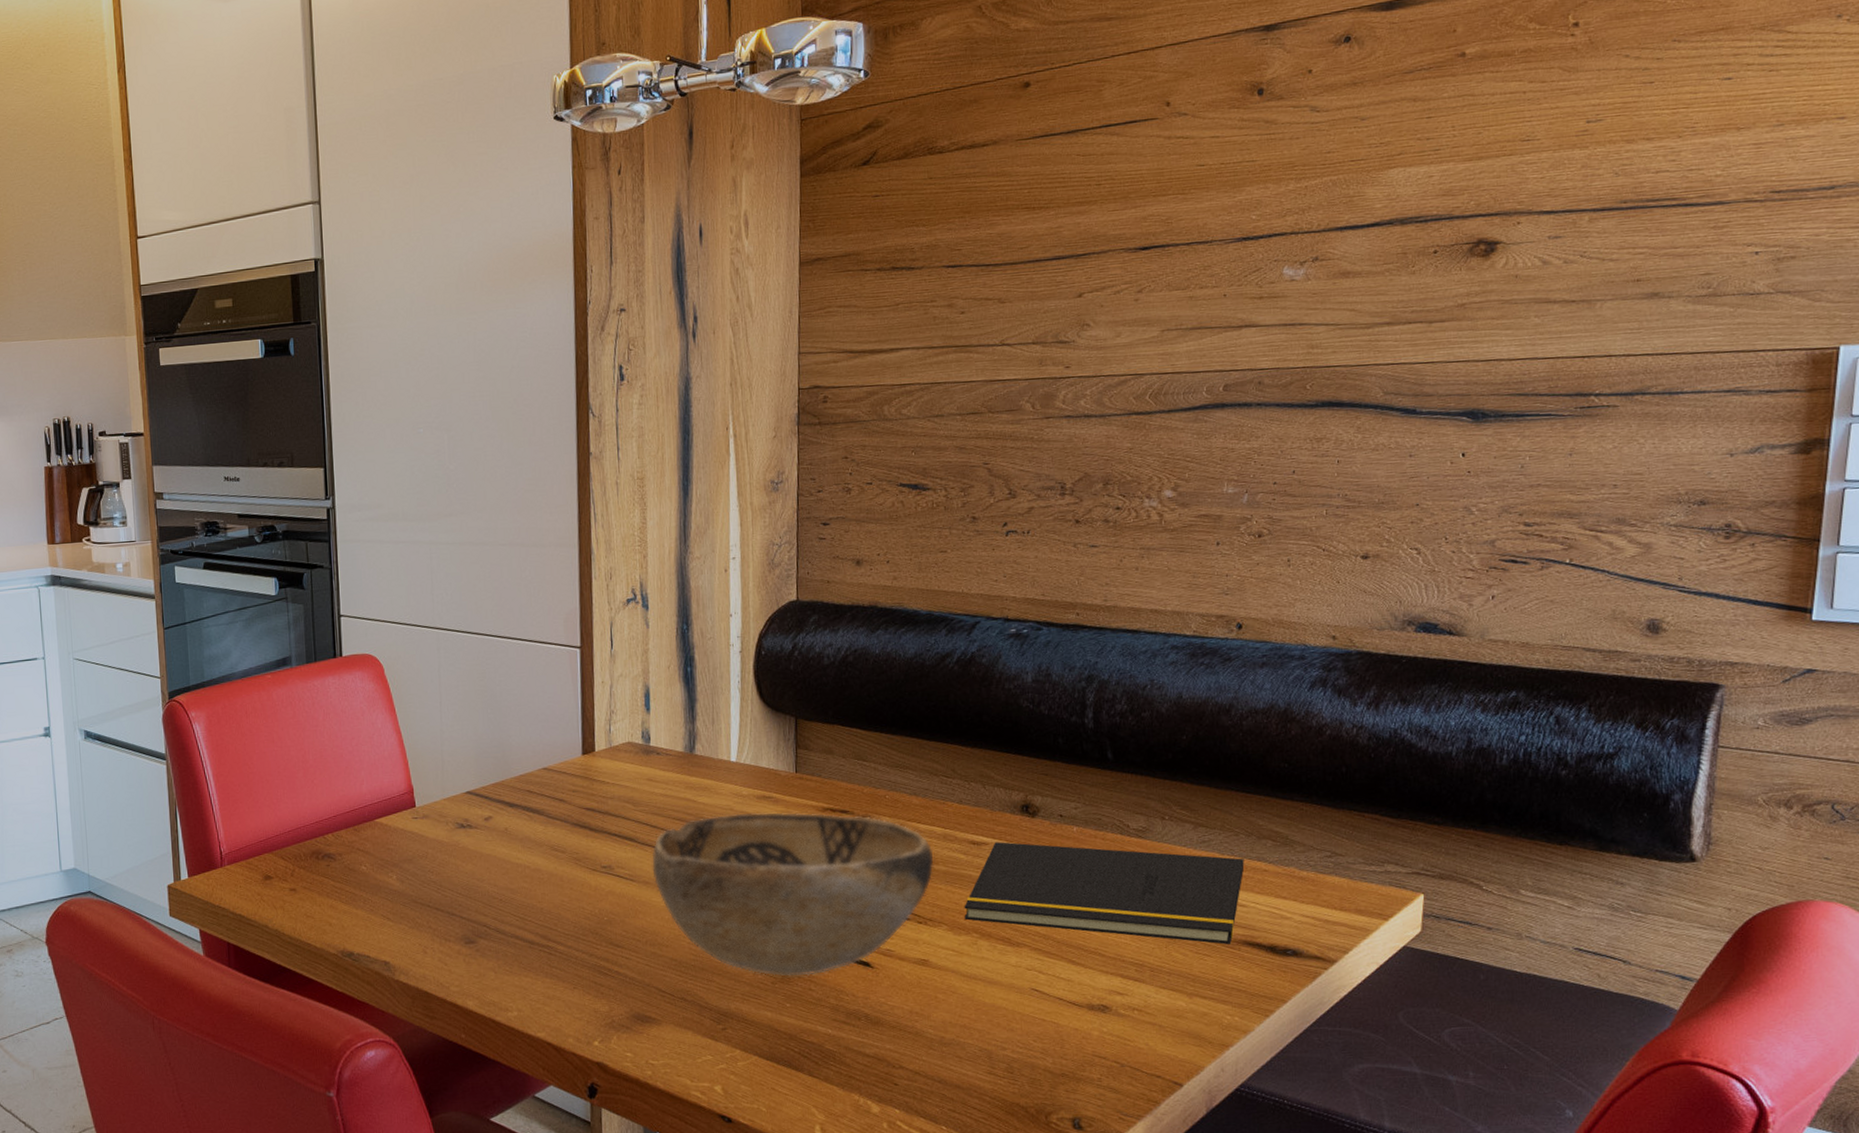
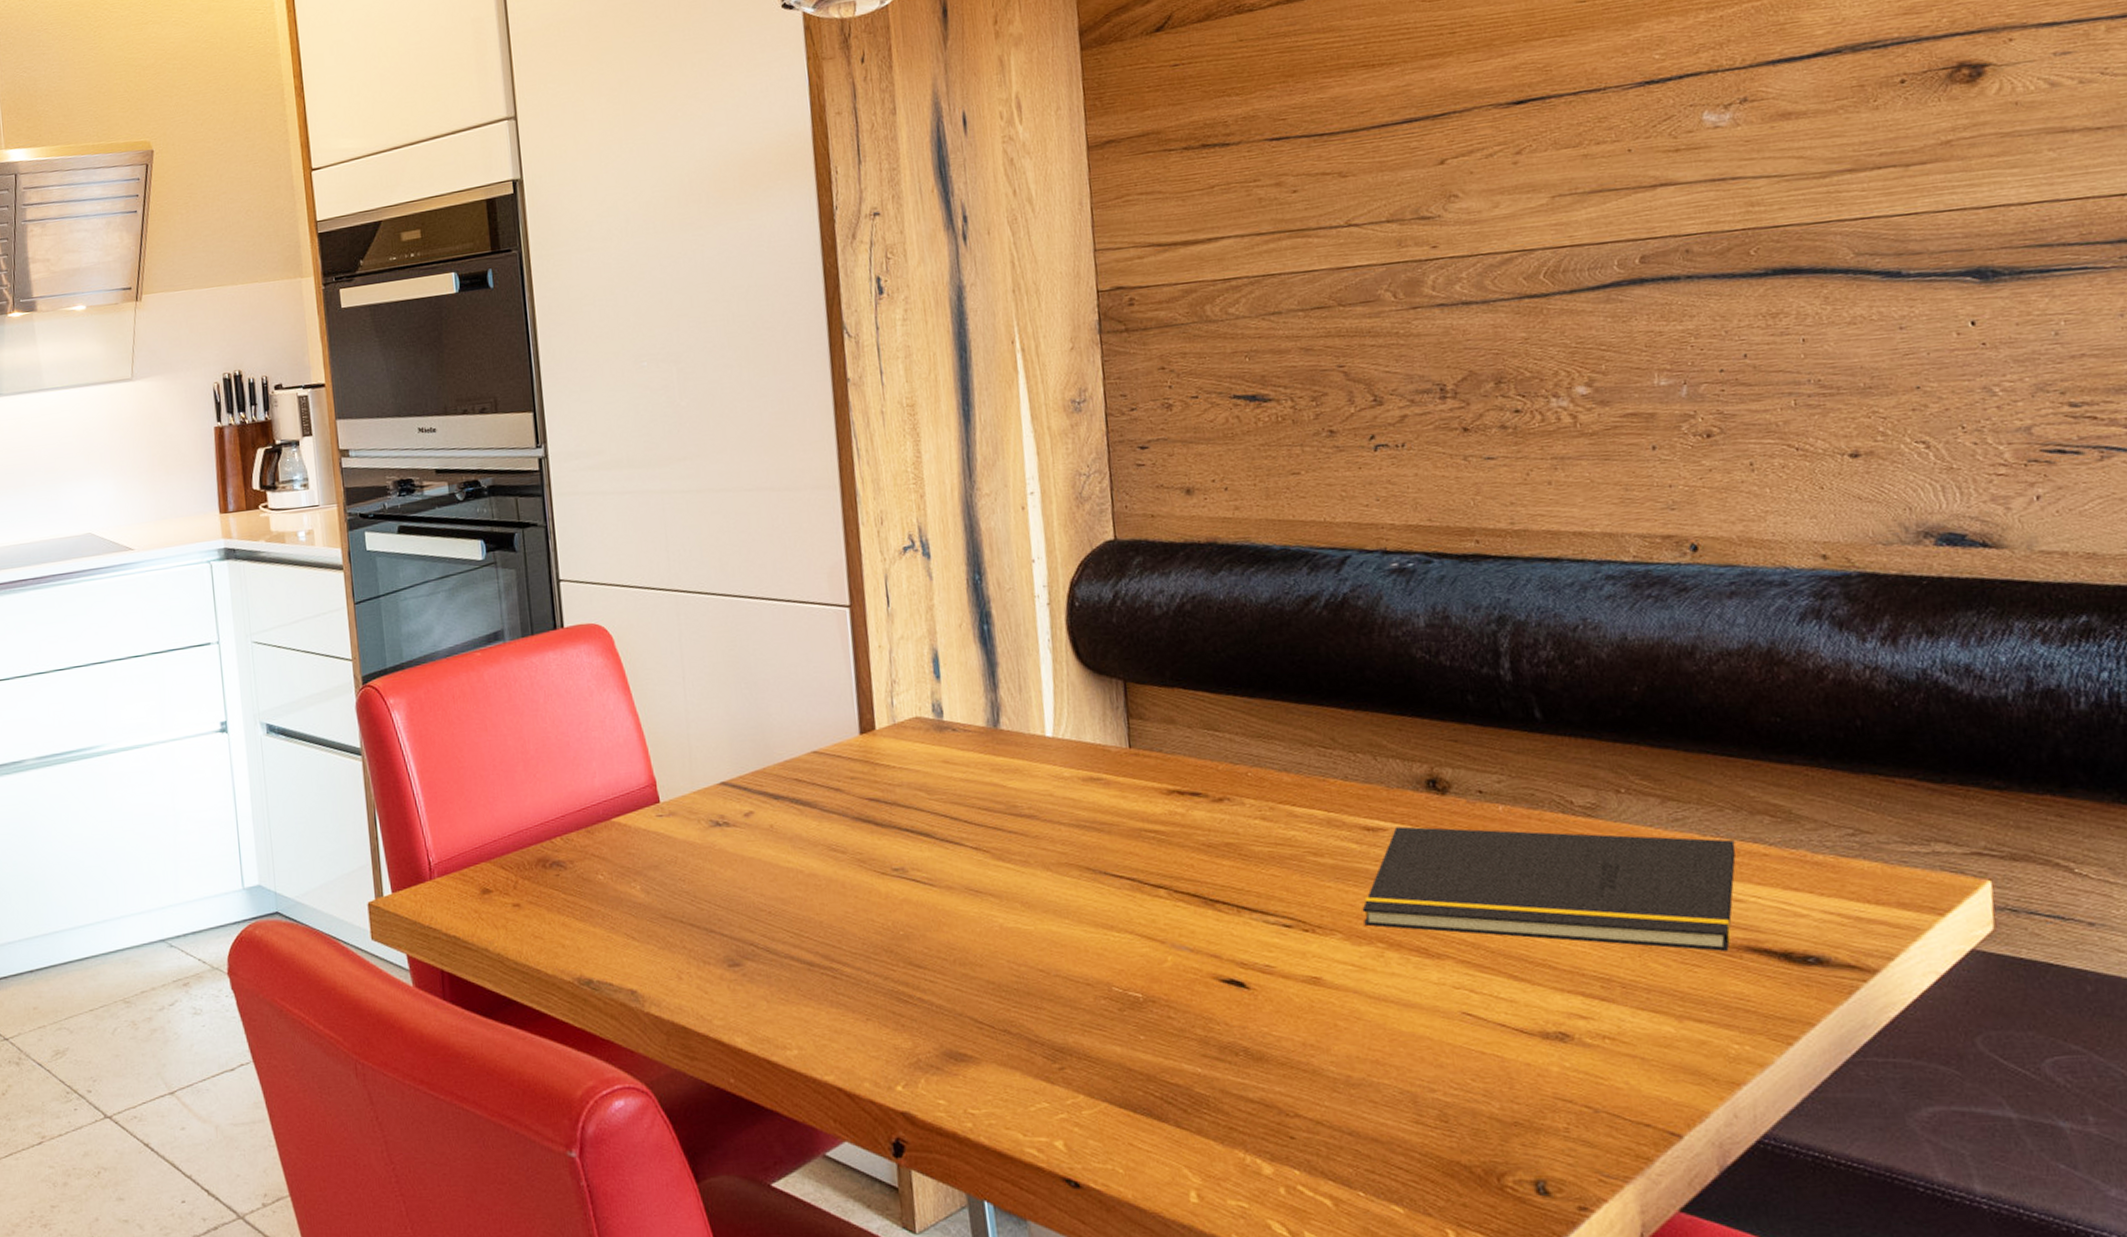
decorative bowl: present [651,812,934,976] -> none [954,796,1319,1001]

